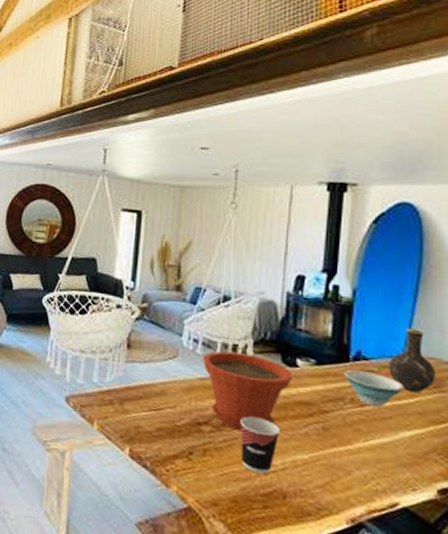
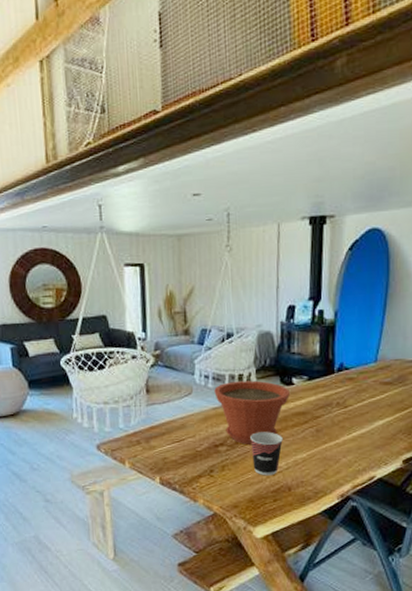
bowl: present [344,369,405,408] -> none [330,378,378,406]
vase: present [389,328,435,393] -> none [365,338,400,390]

